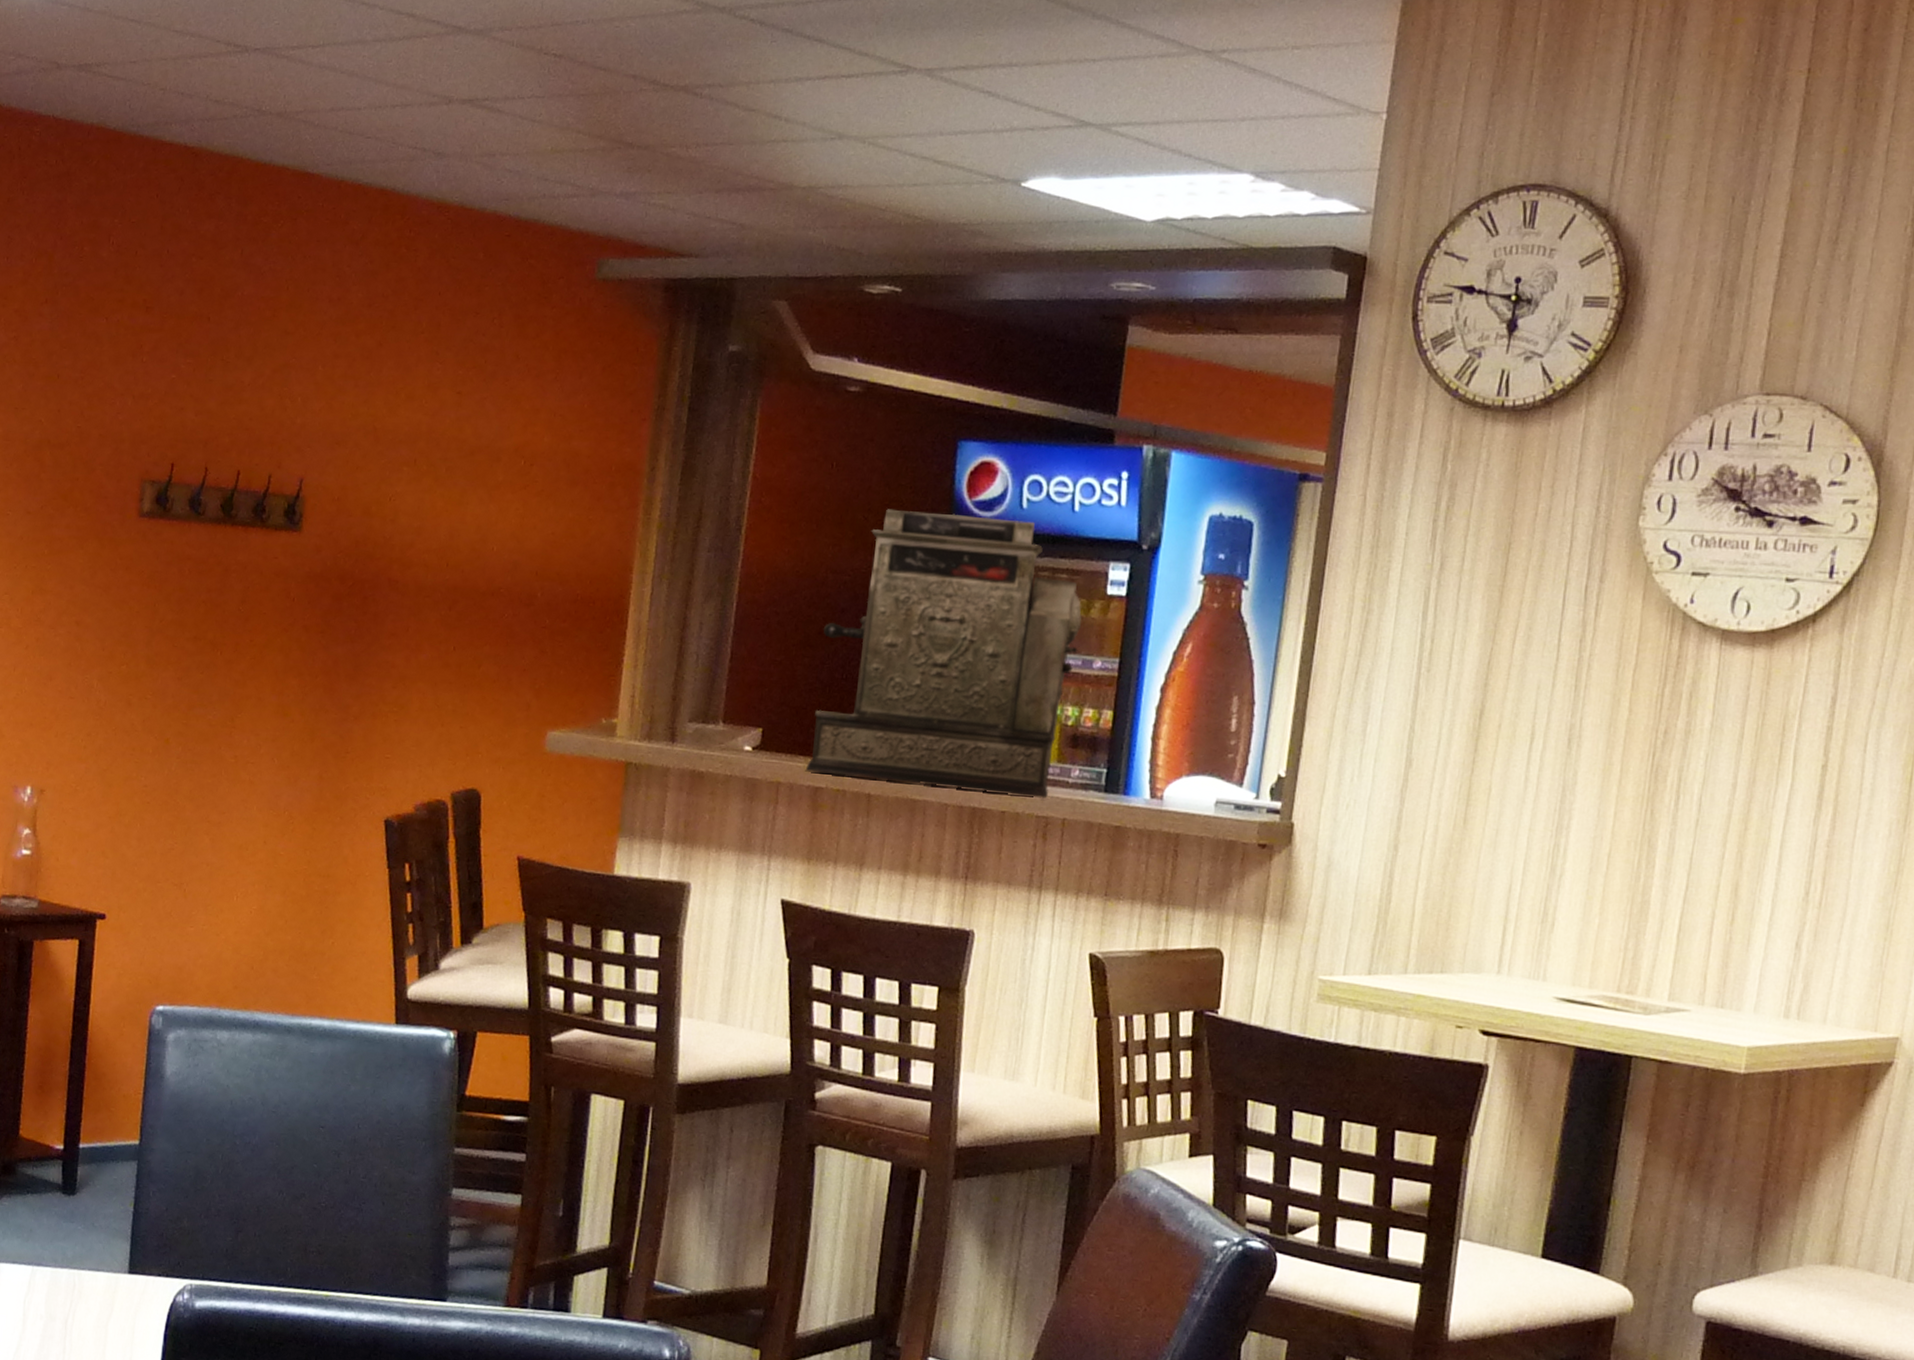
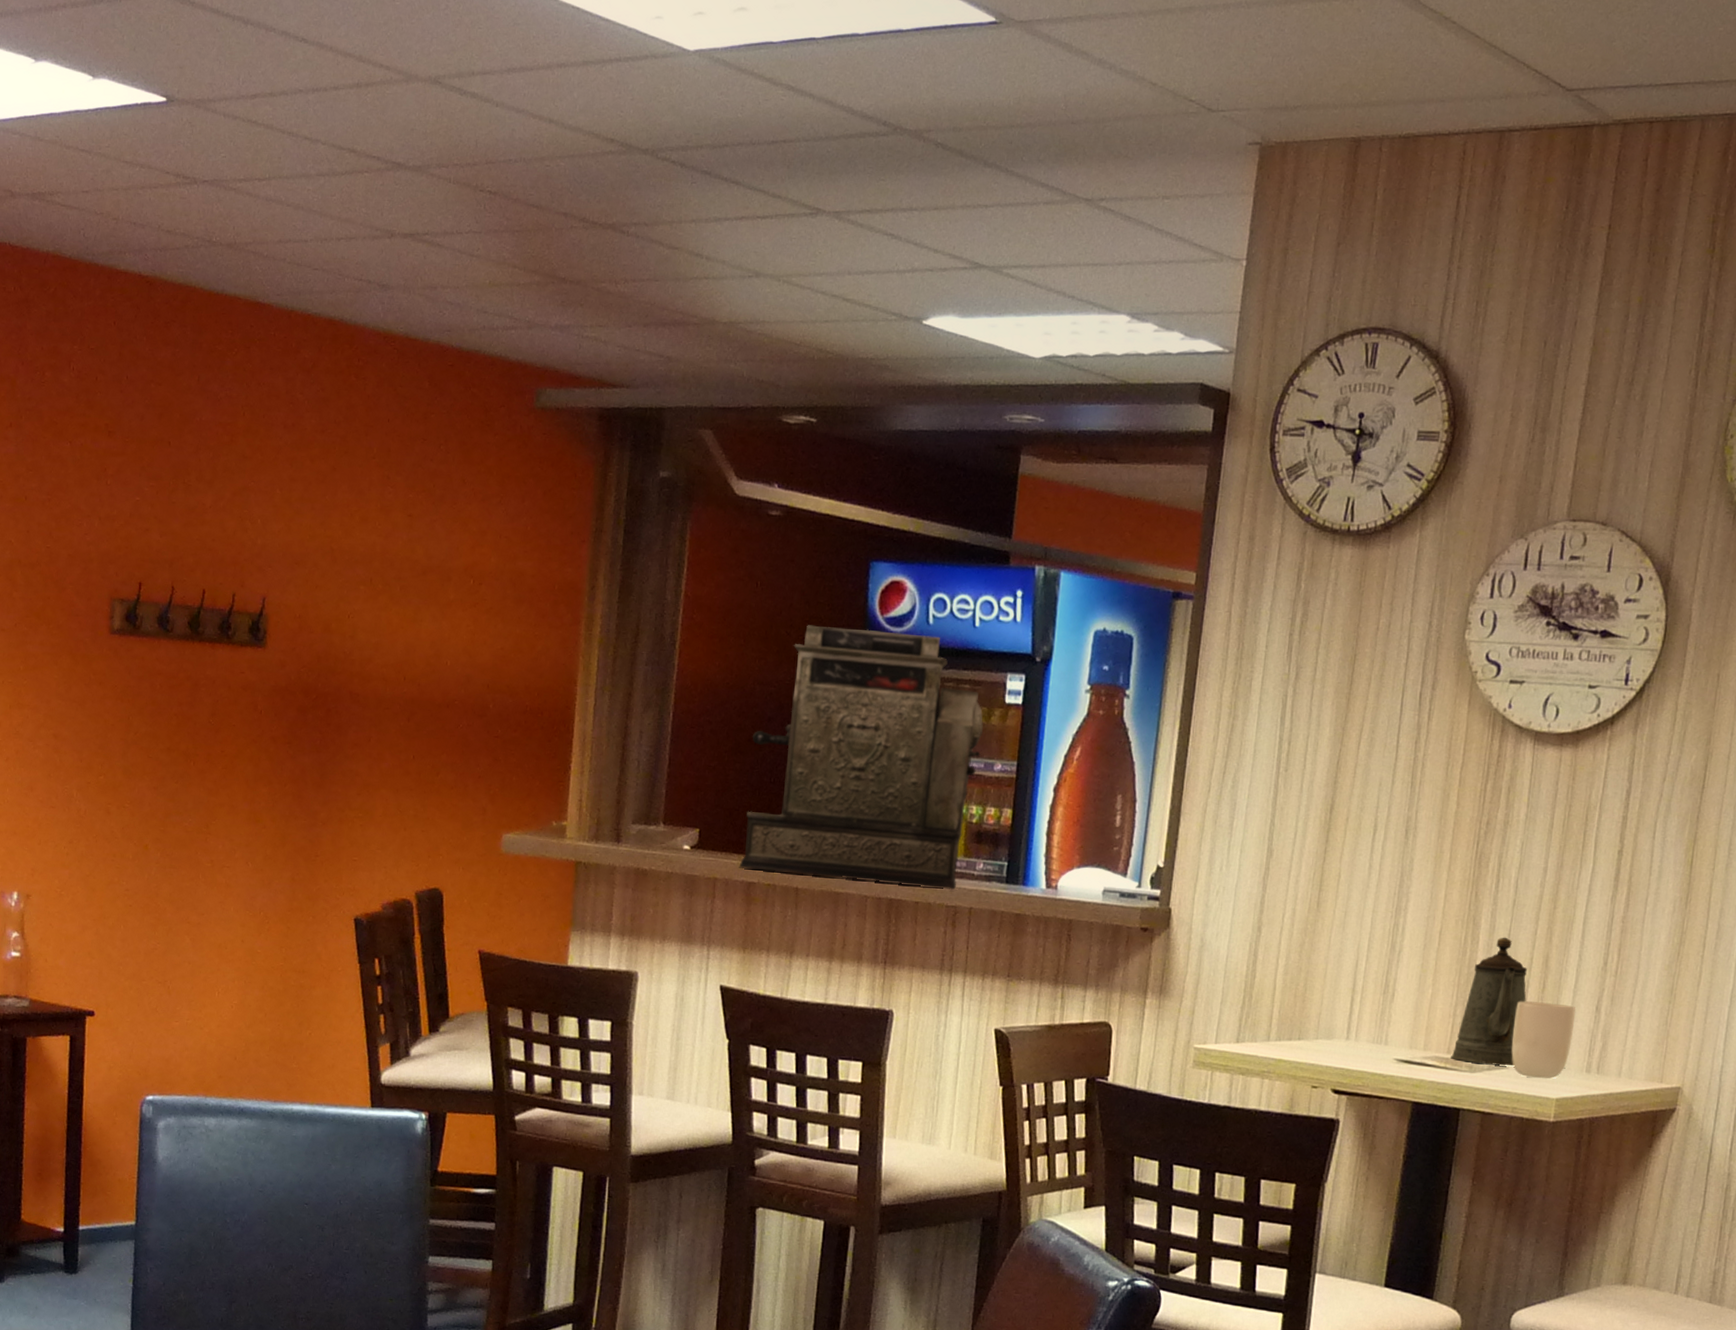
coffee pot: none [1621,861,1713,1009] -> present [1451,937,1527,1067]
cup: none [1693,934,1772,1025] -> present [1511,1001,1576,1079]

